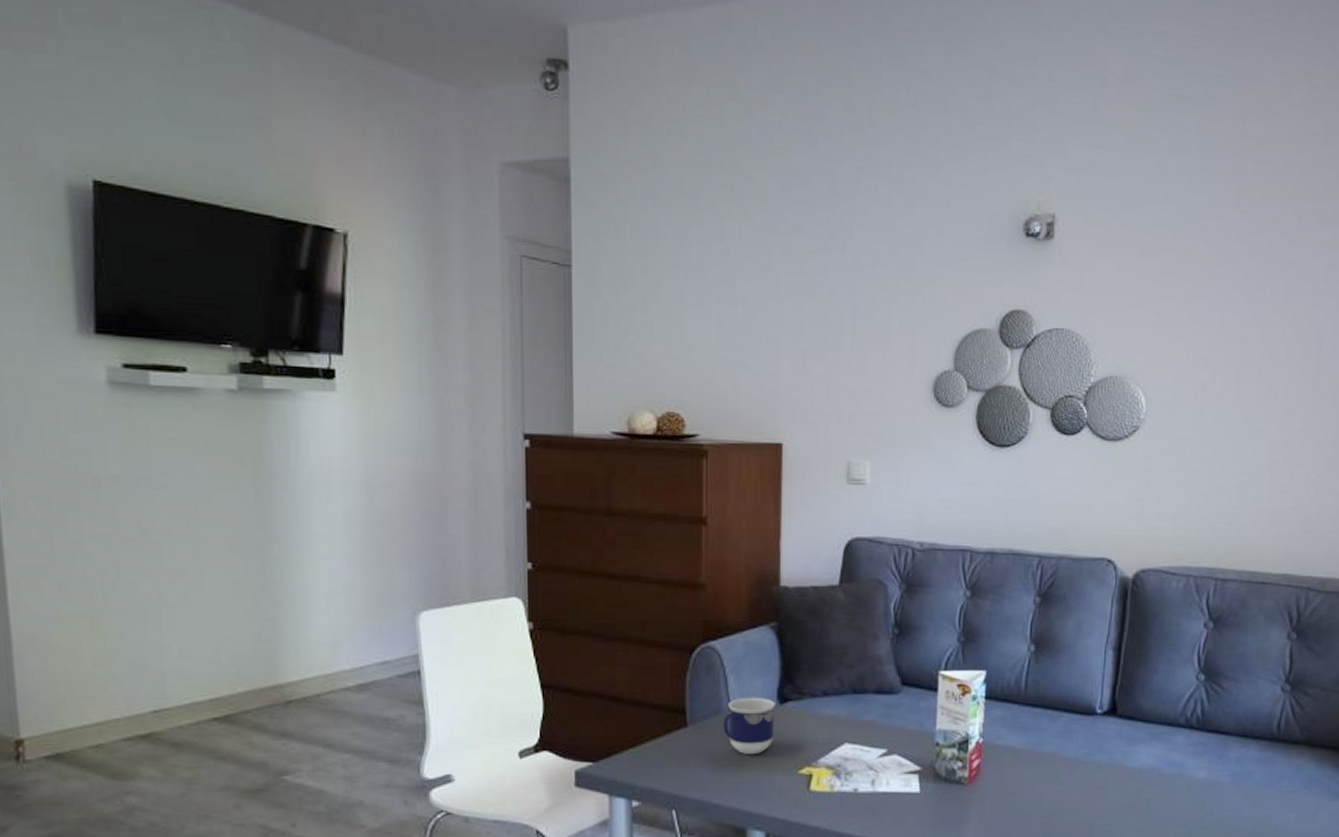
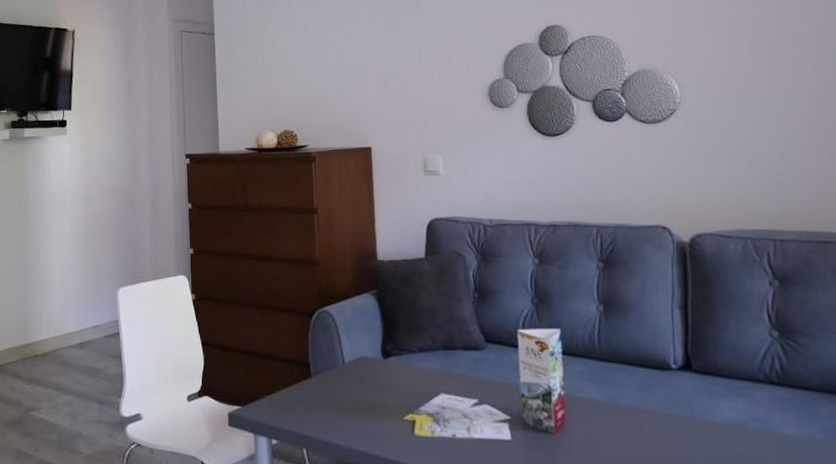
cup: present [724,697,775,754] -> none [340,352,381,401]

